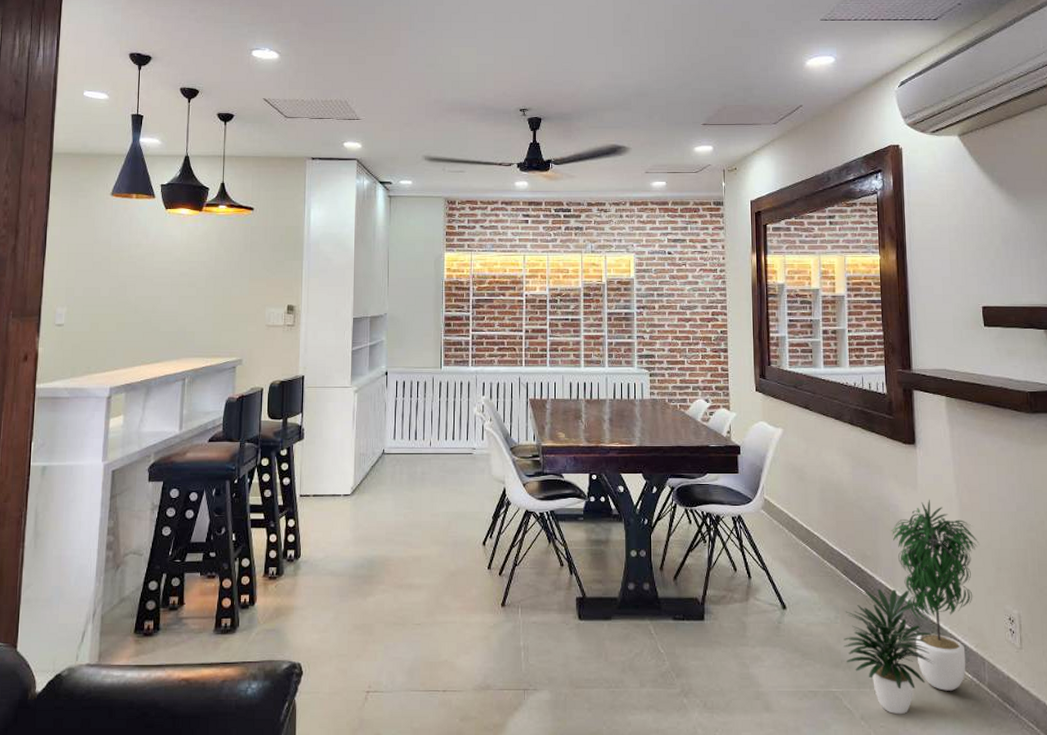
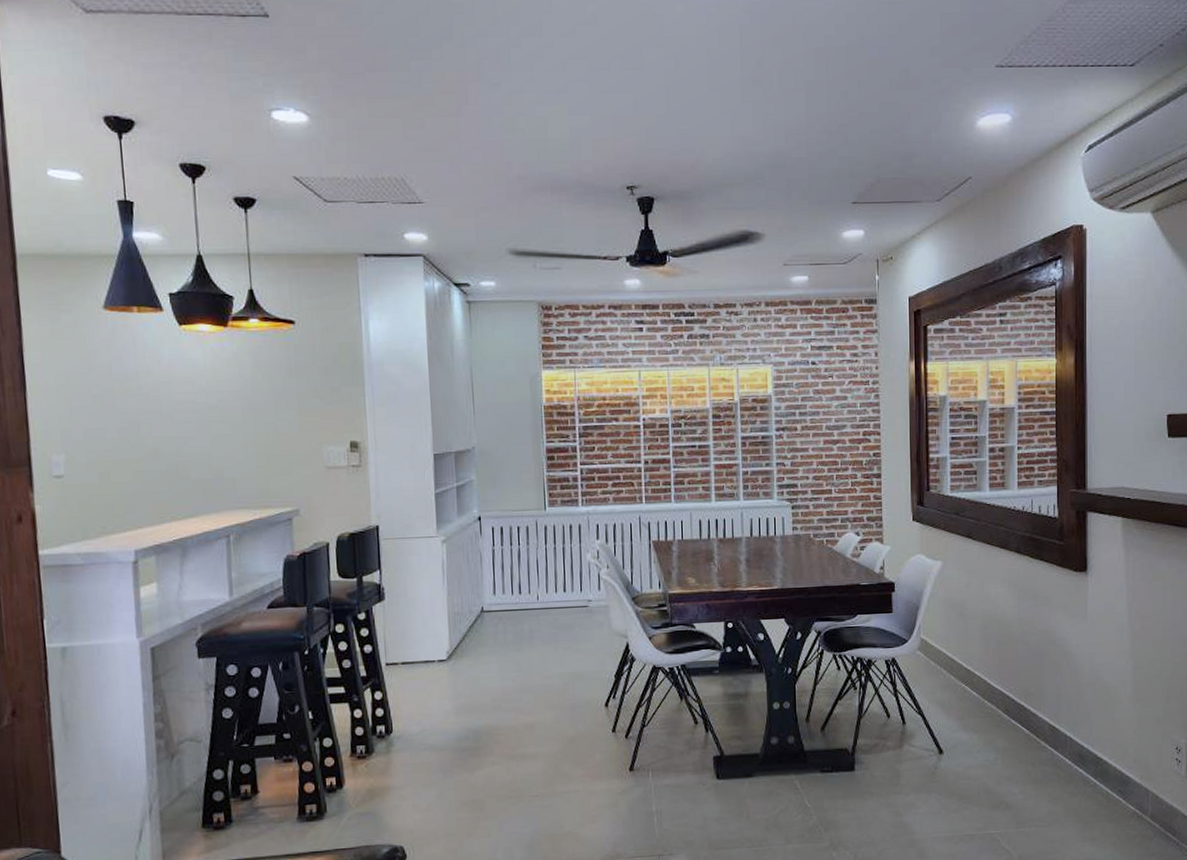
potted plant: present [843,499,980,715] -> none [1002,629,1150,852]

